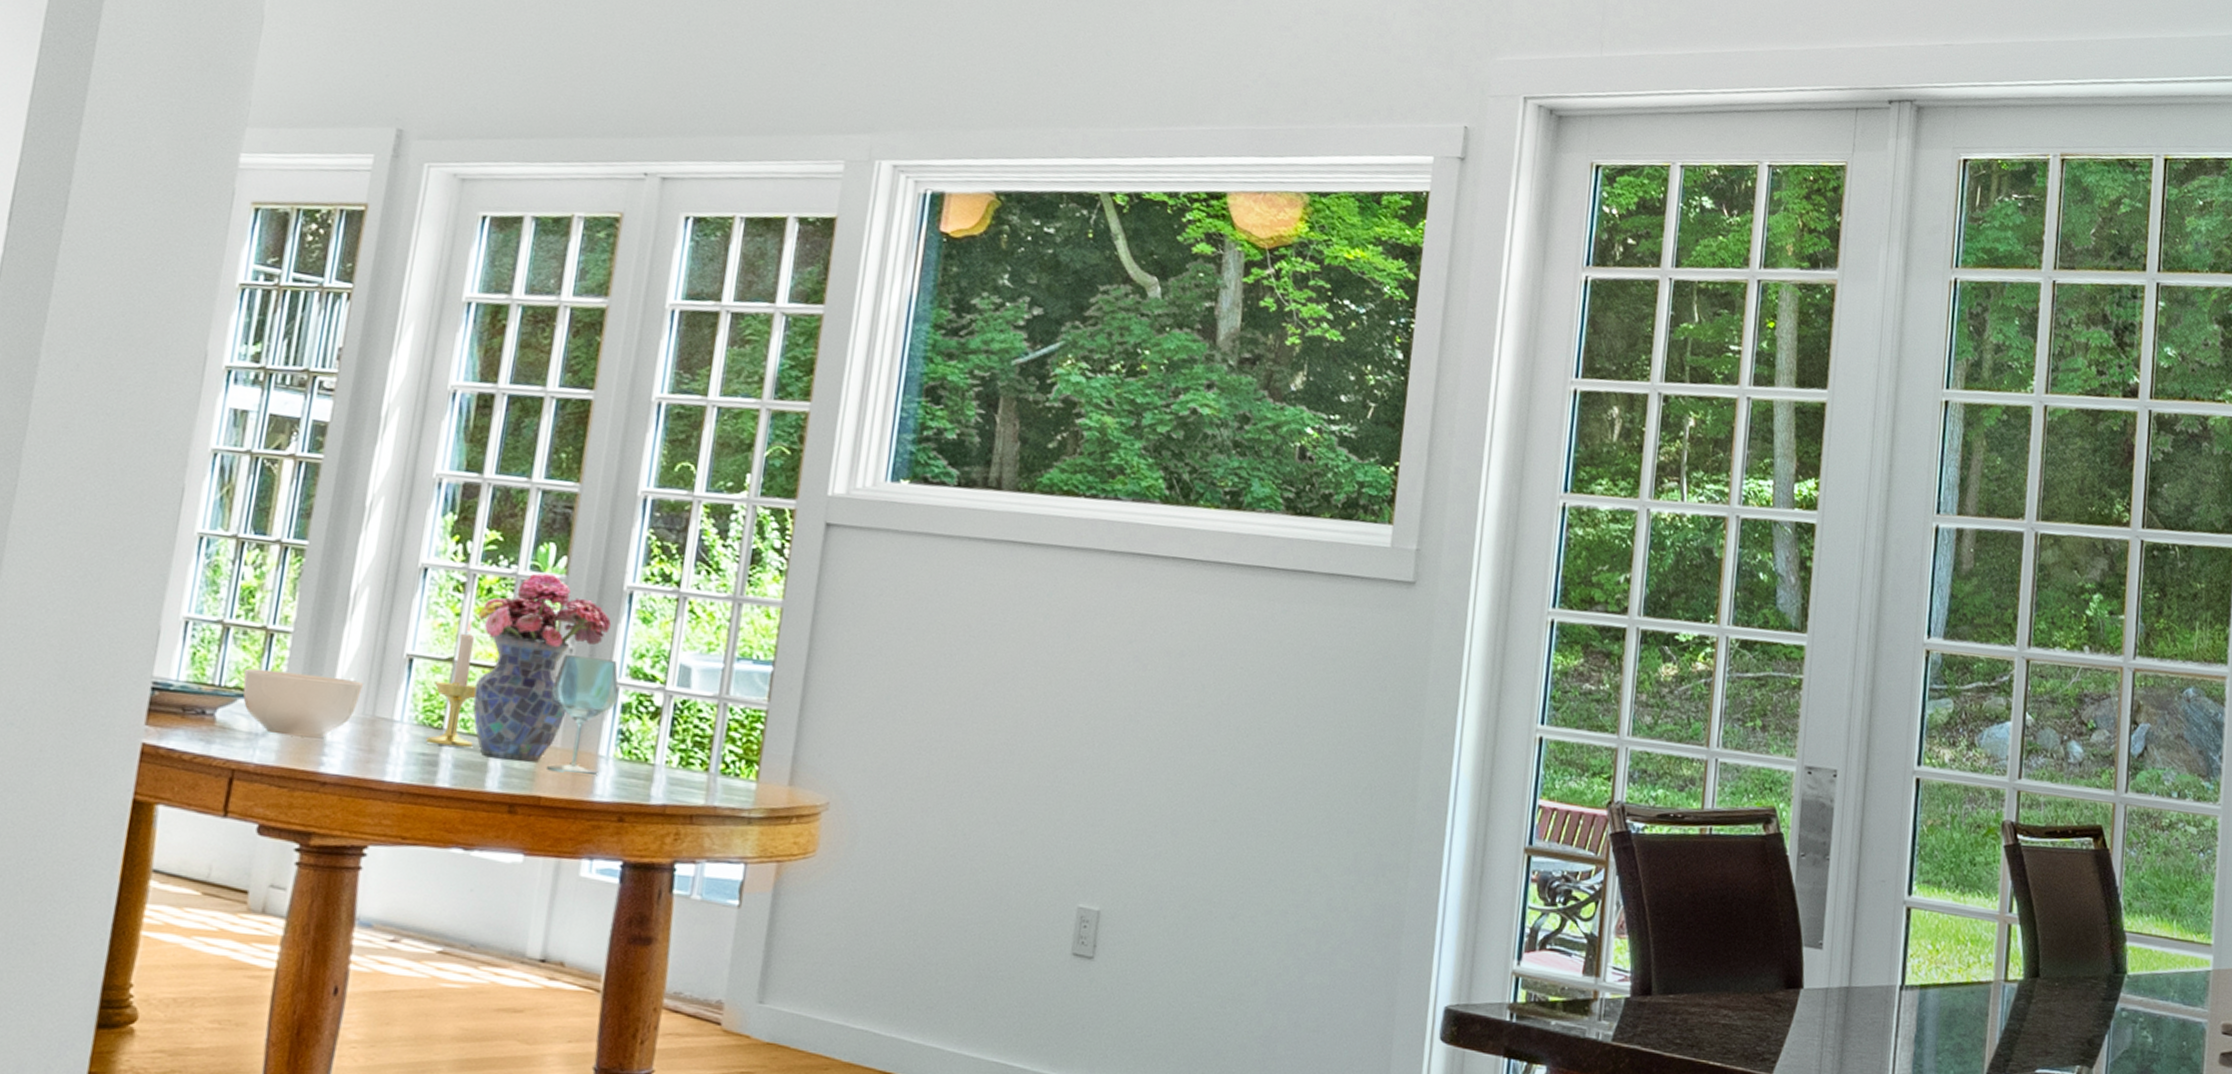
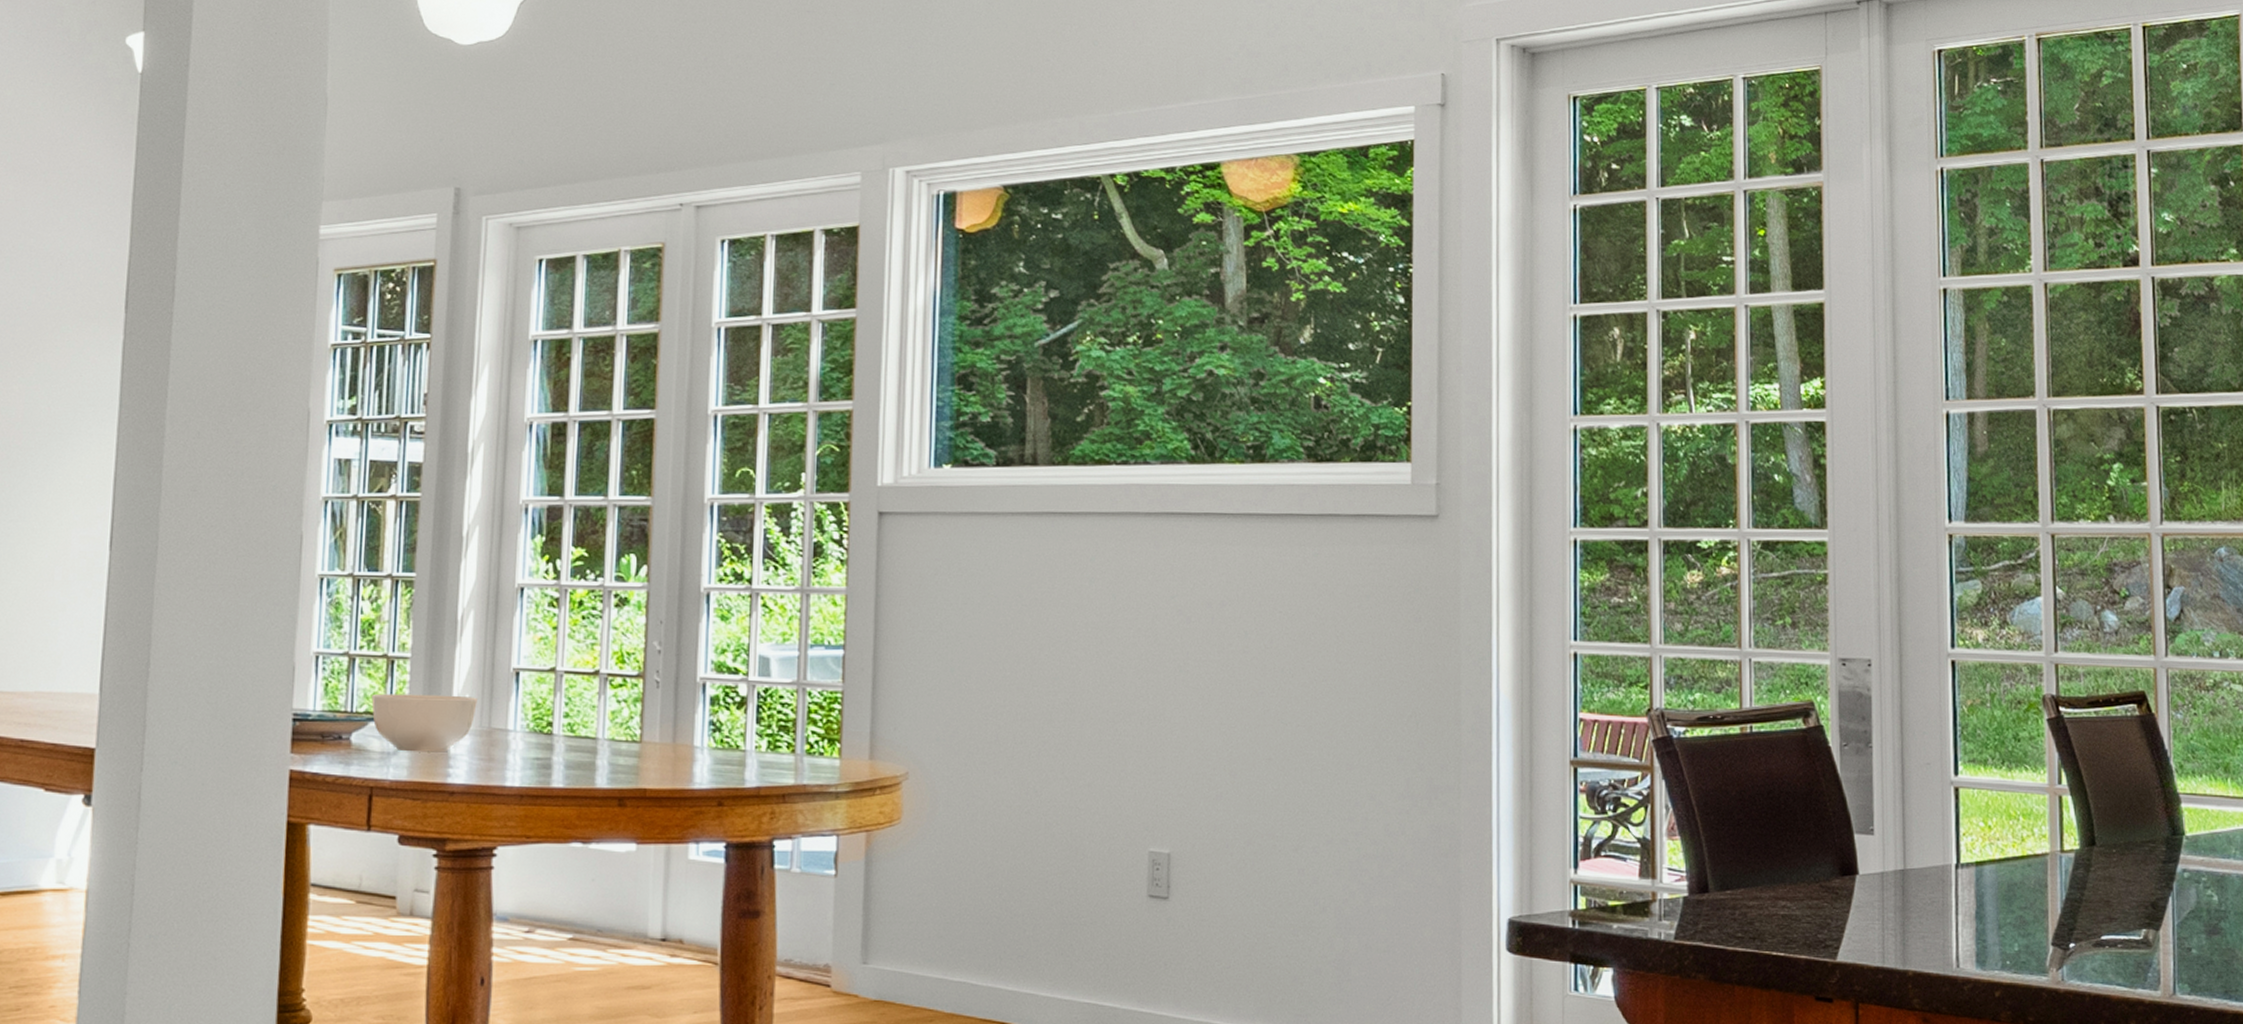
candlestick: present [426,620,477,748] -> none [539,632,581,749]
flower arrangement: present [472,573,611,763] -> none [573,582,692,759]
wine glass: present [545,655,619,777] -> none [645,656,707,767]

